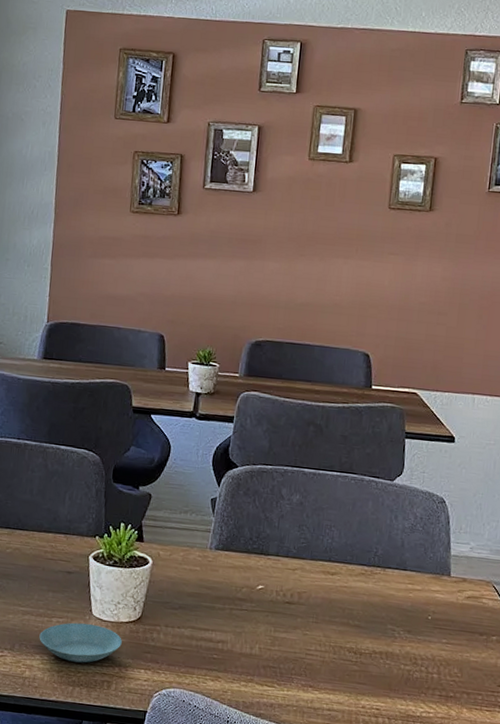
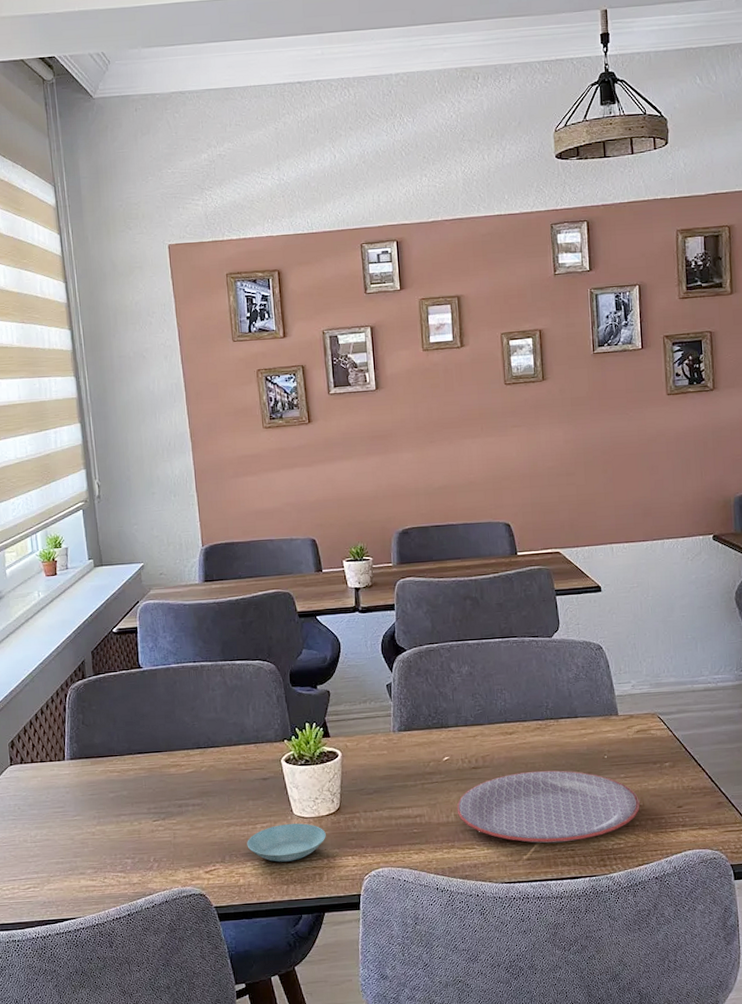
plate: none [262,616,458,700] -> present [456,770,640,844]

